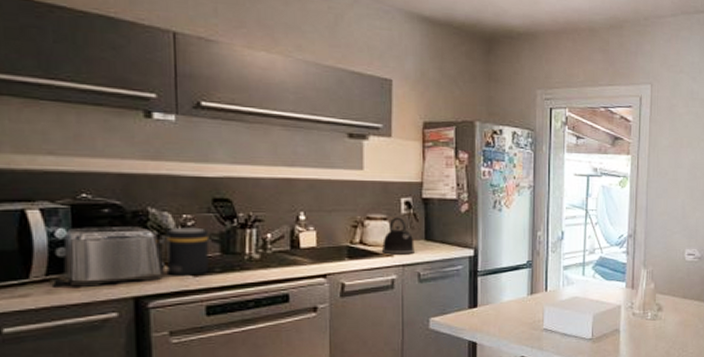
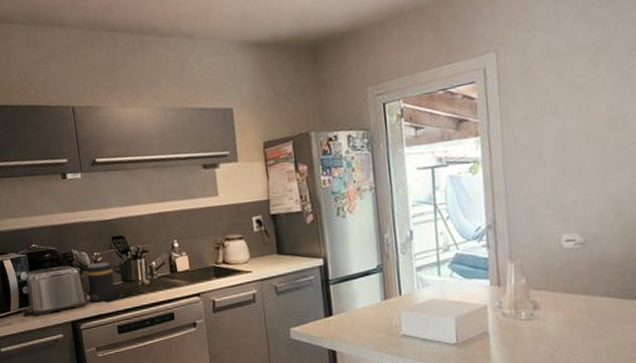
kettle: present [381,217,415,256] -> none [241,235,270,272]

